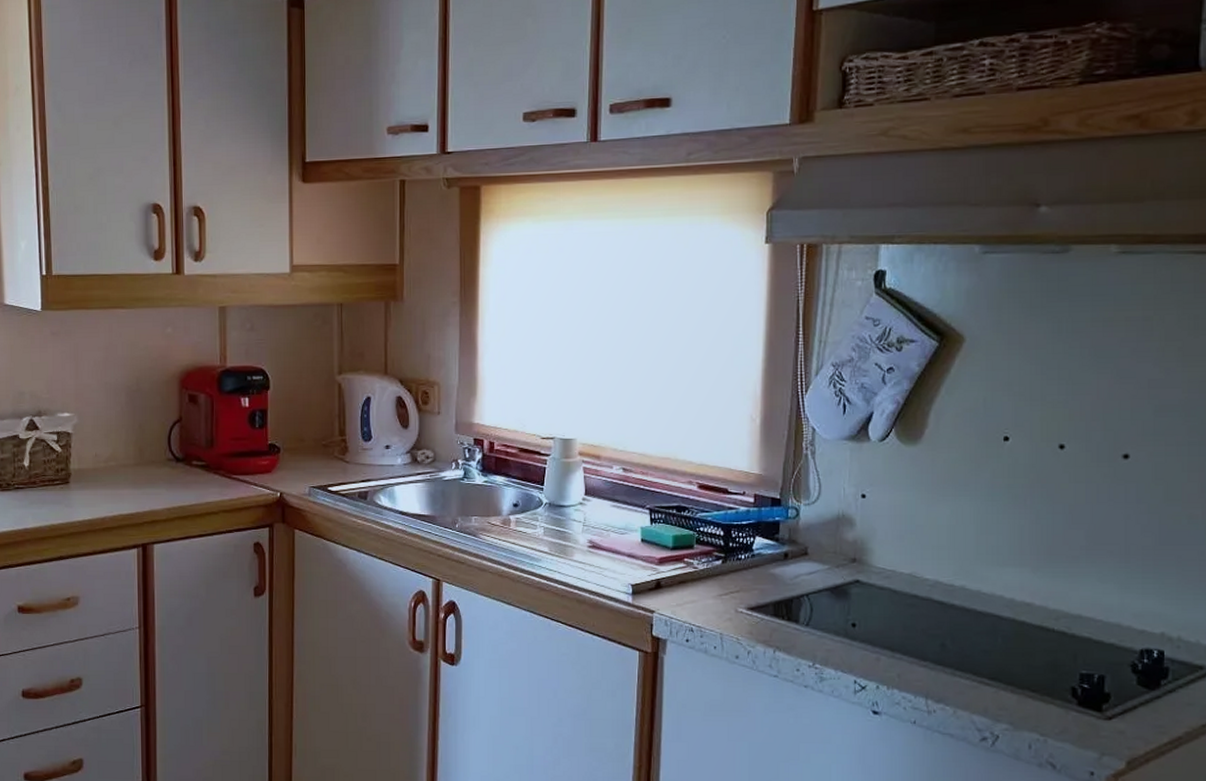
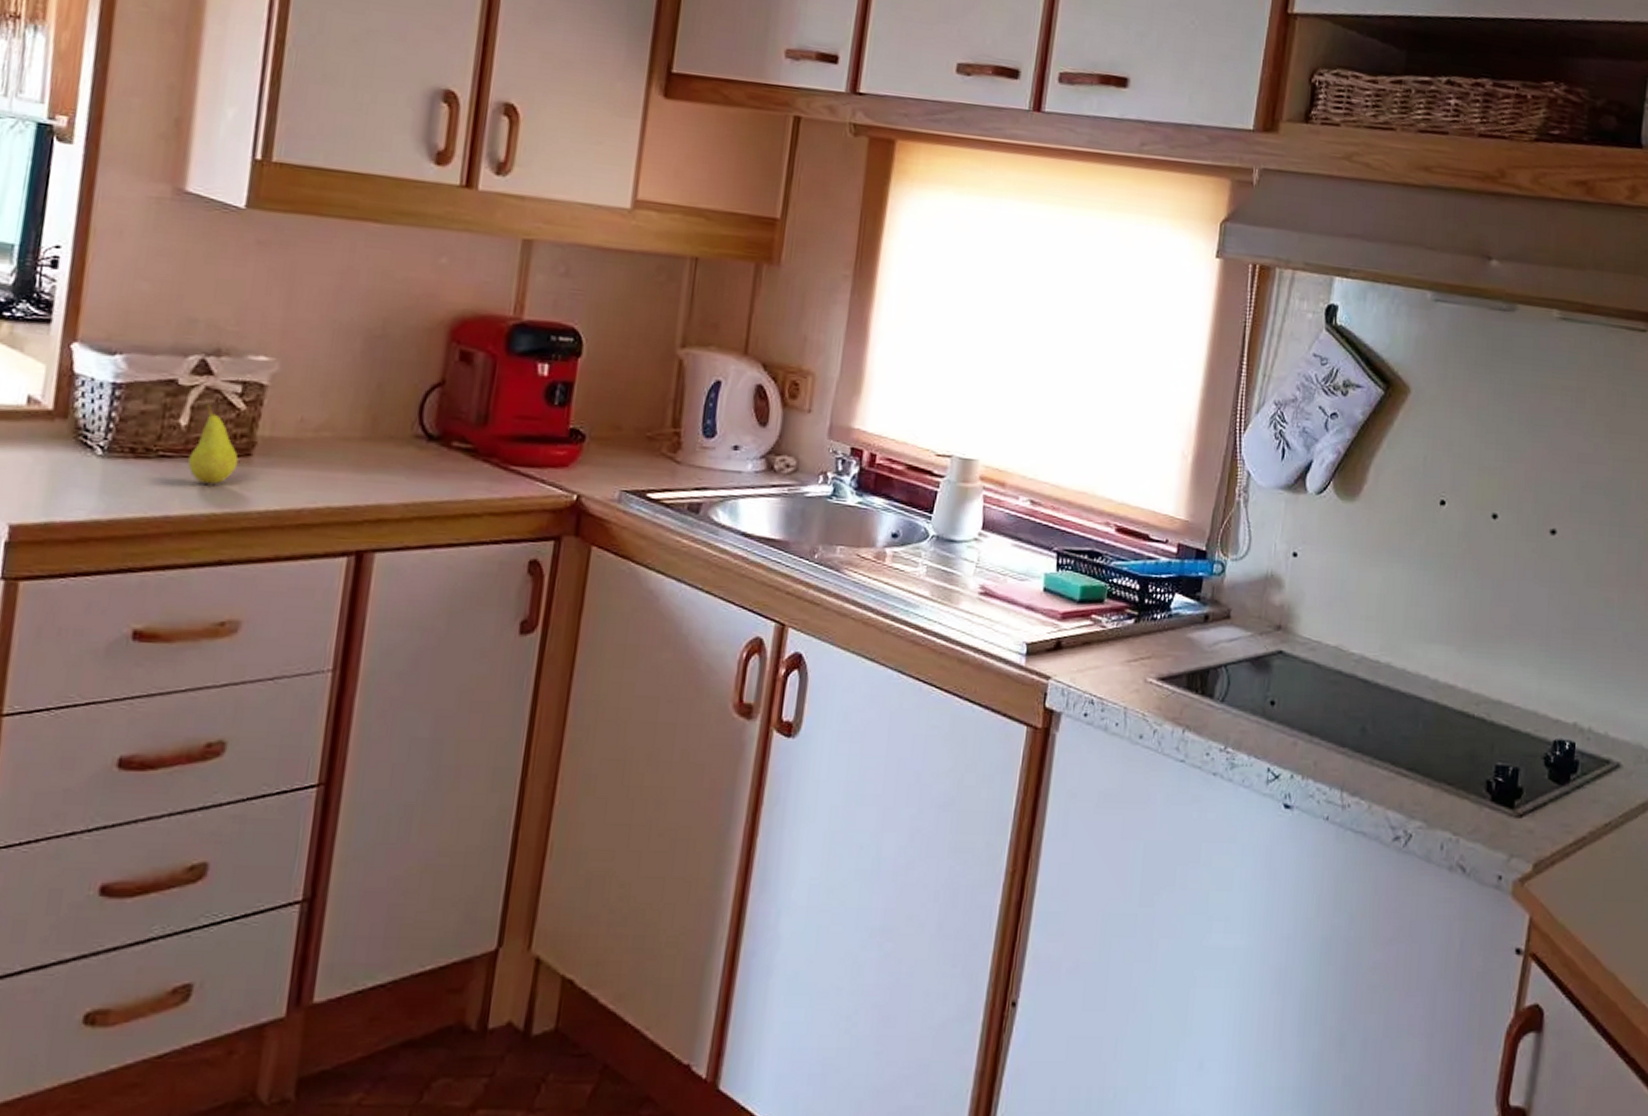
fruit: none [33,449,62,505] -> present [188,403,239,485]

